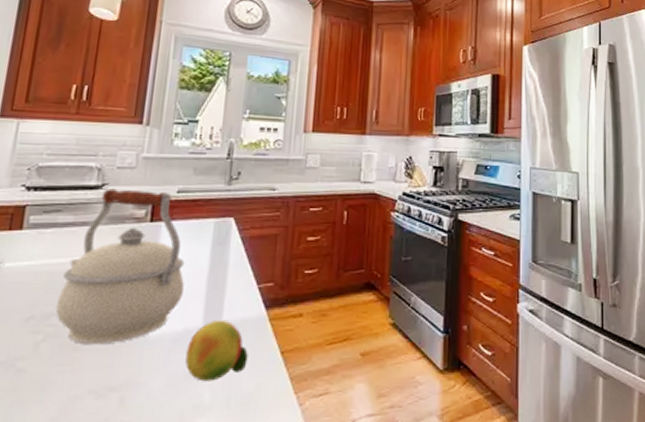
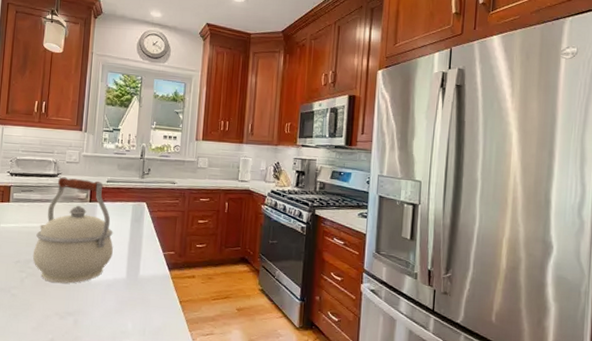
fruit: present [185,319,248,382] -> none [115,274,157,316]

